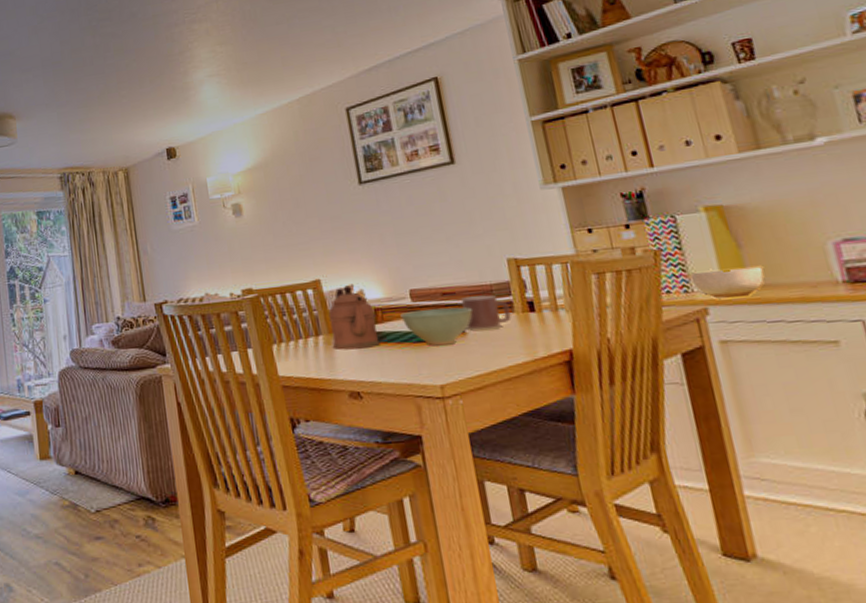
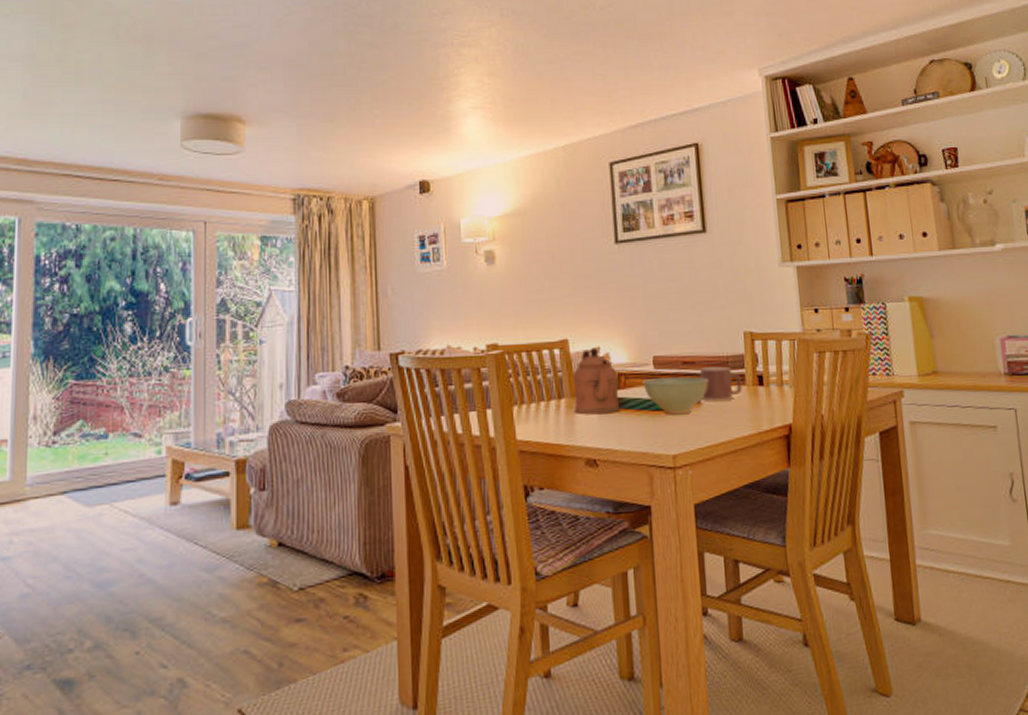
bowl: present [690,267,764,299] -> none [892,355,948,383]

